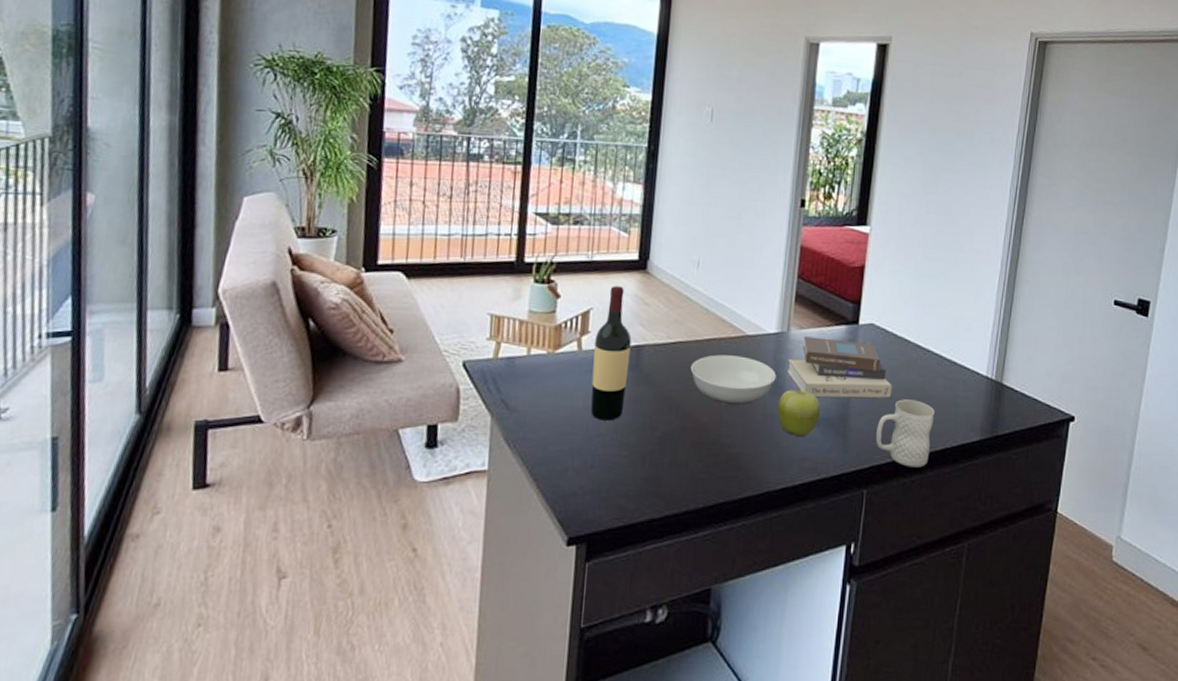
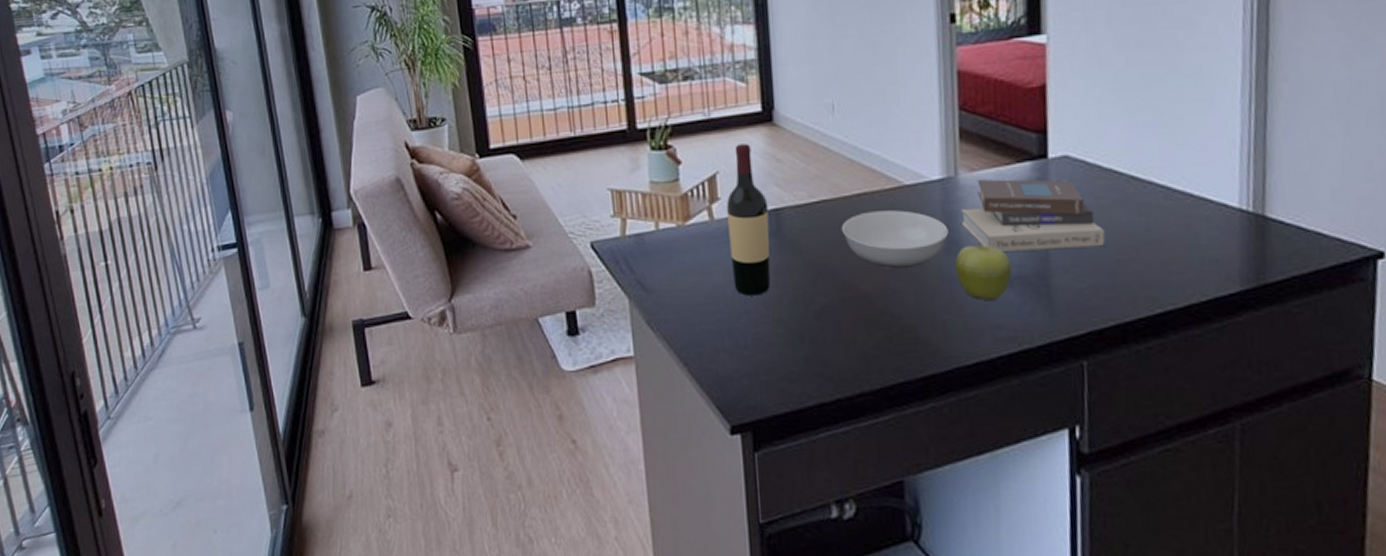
mug: present [876,399,935,468] -> none [1090,246,1170,331]

